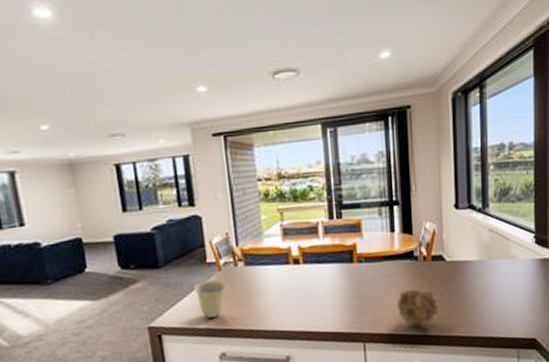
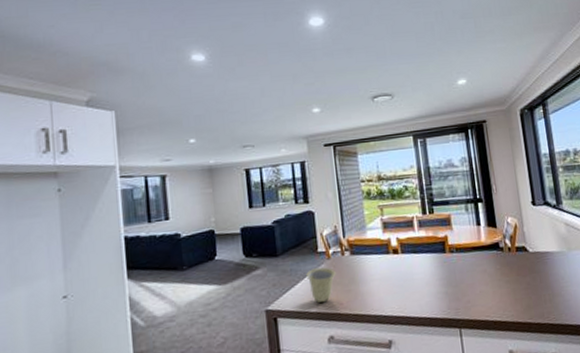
flower: present [396,288,439,325] -> none [487,276,527,312]

